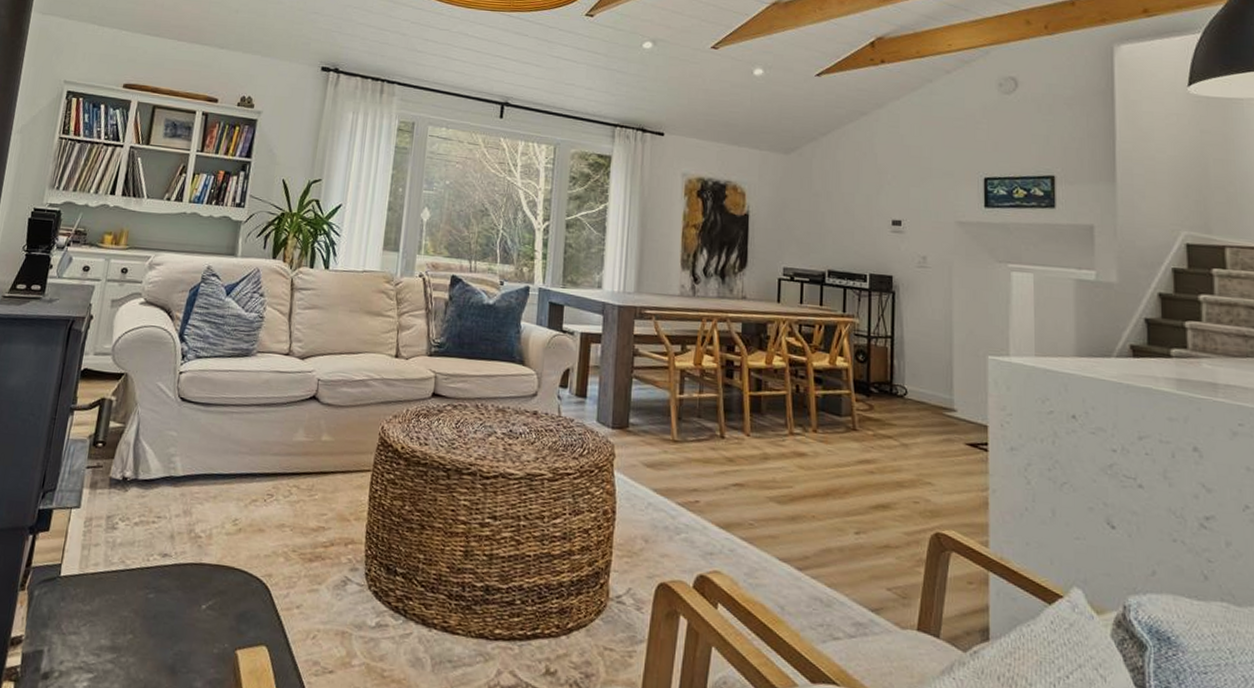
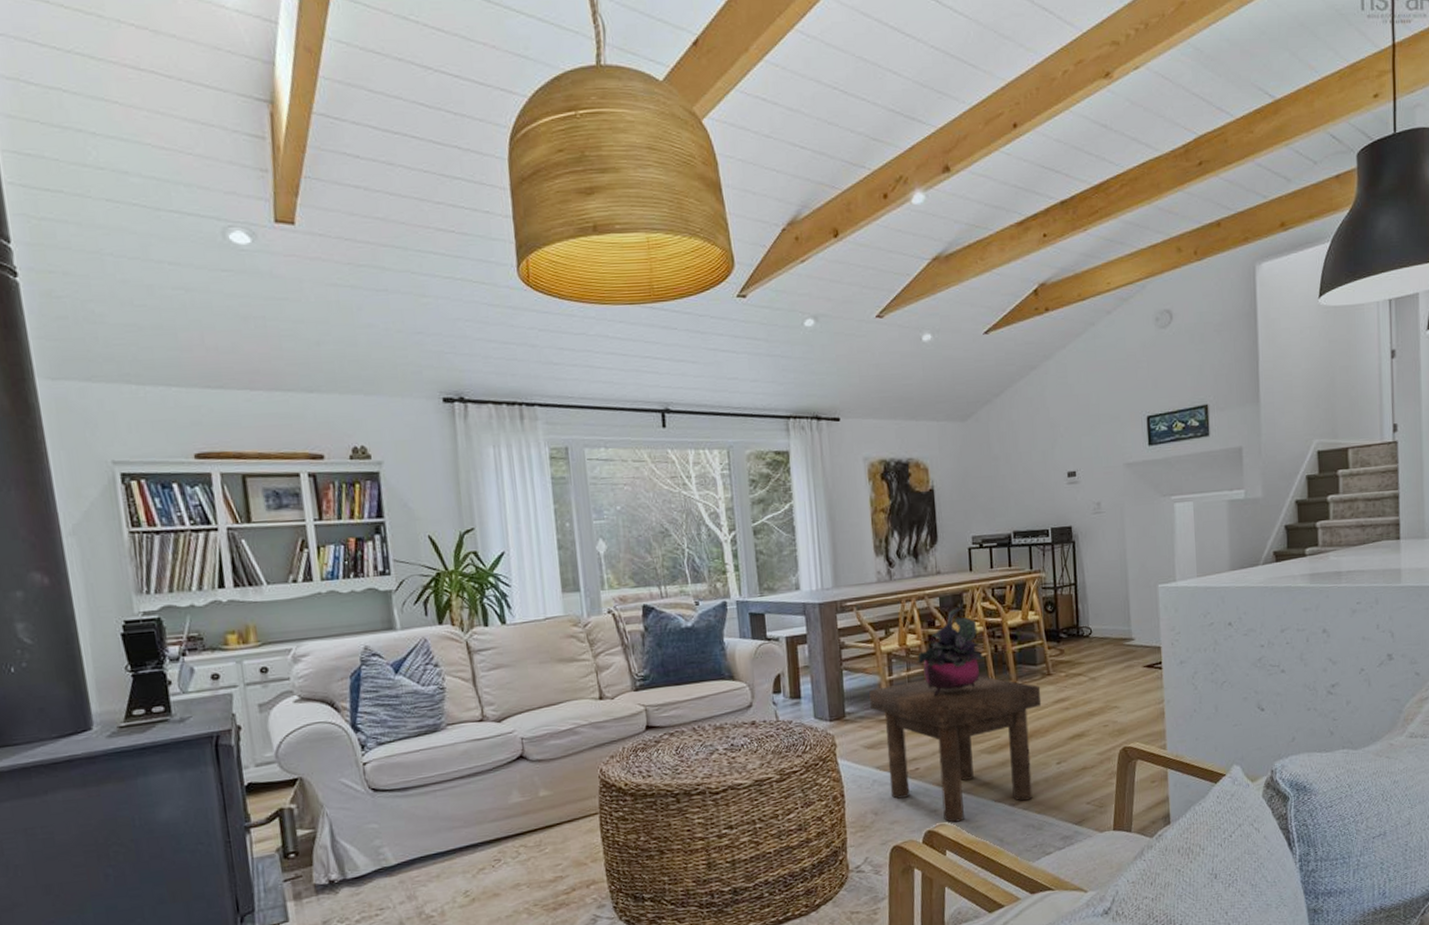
stool: none [656,404,844,574] -> present [869,676,1042,823]
potted plant: none [710,336,784,427] -> present [916,606,985,697]

